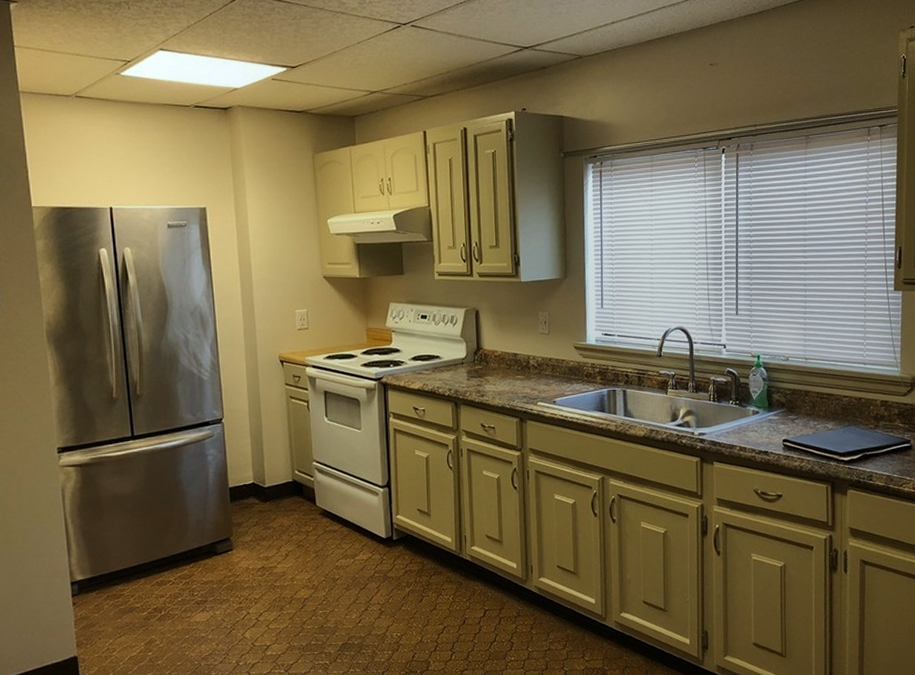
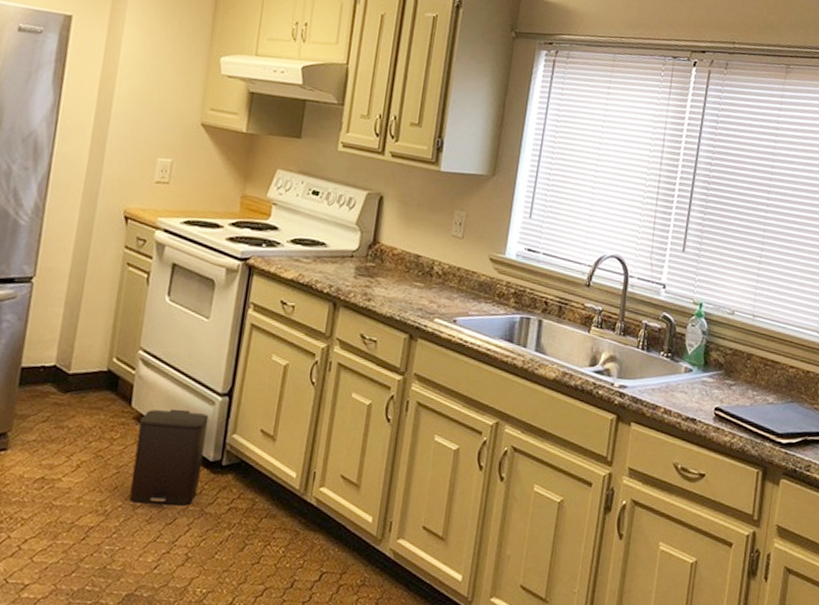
pedal bin: none [324,502,379,577] -> present [129,408,209,506]

